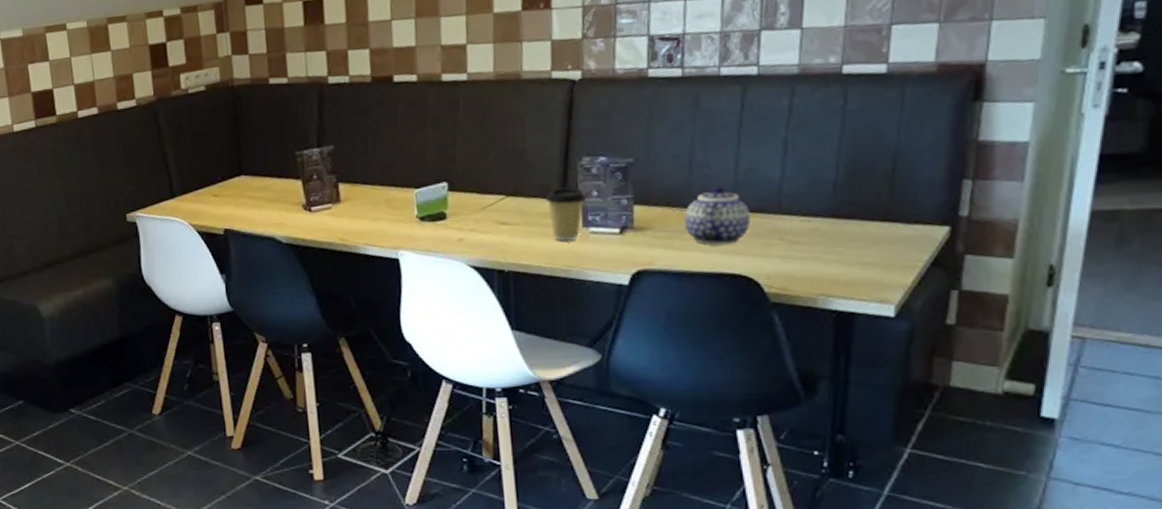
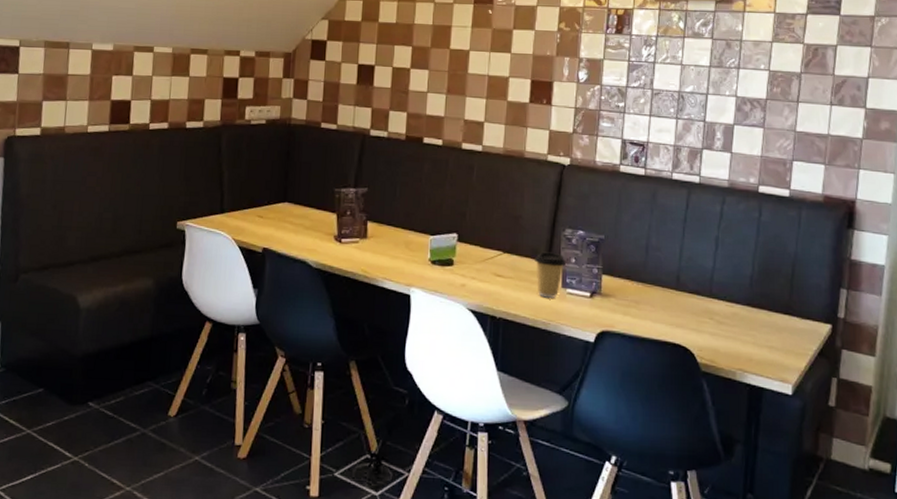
teapot: present [684,185,751,245] -> none [640,267,690,318]

